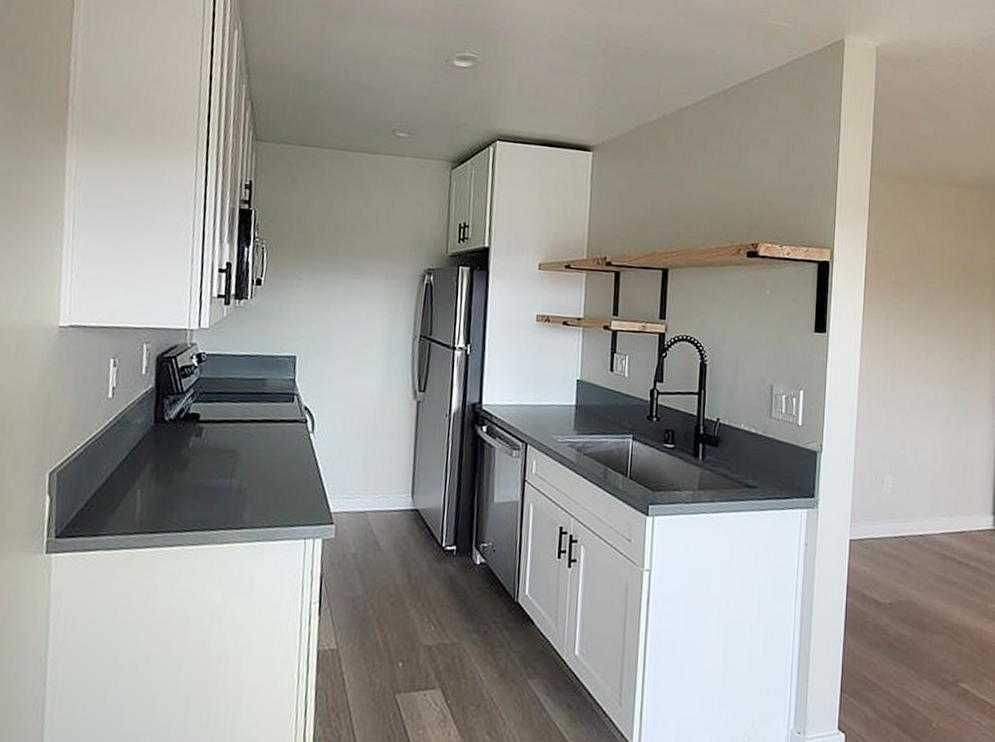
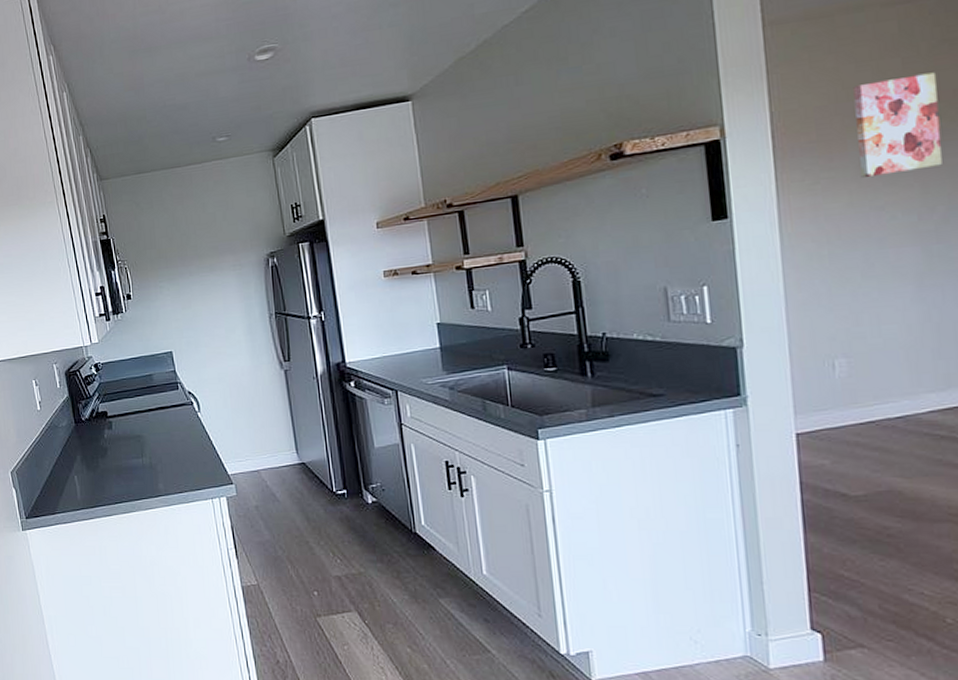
wall art: none [919,243,975,325] -> present [853,72,942,179]

